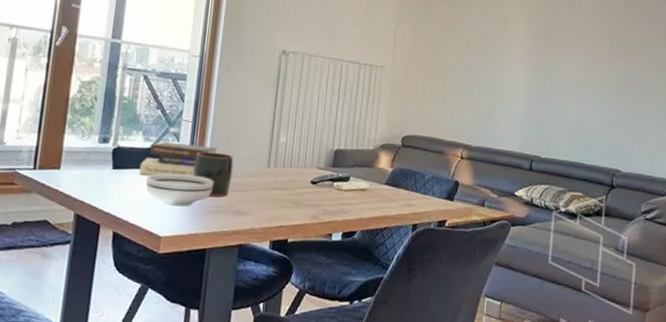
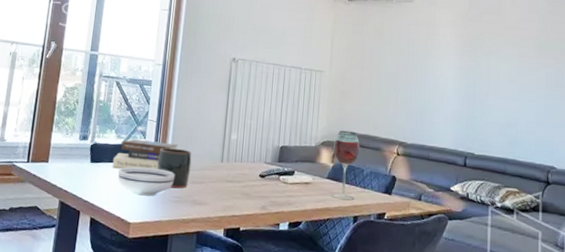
wineglass: none [390,132,422,208] -> present [332,130,360,201]

